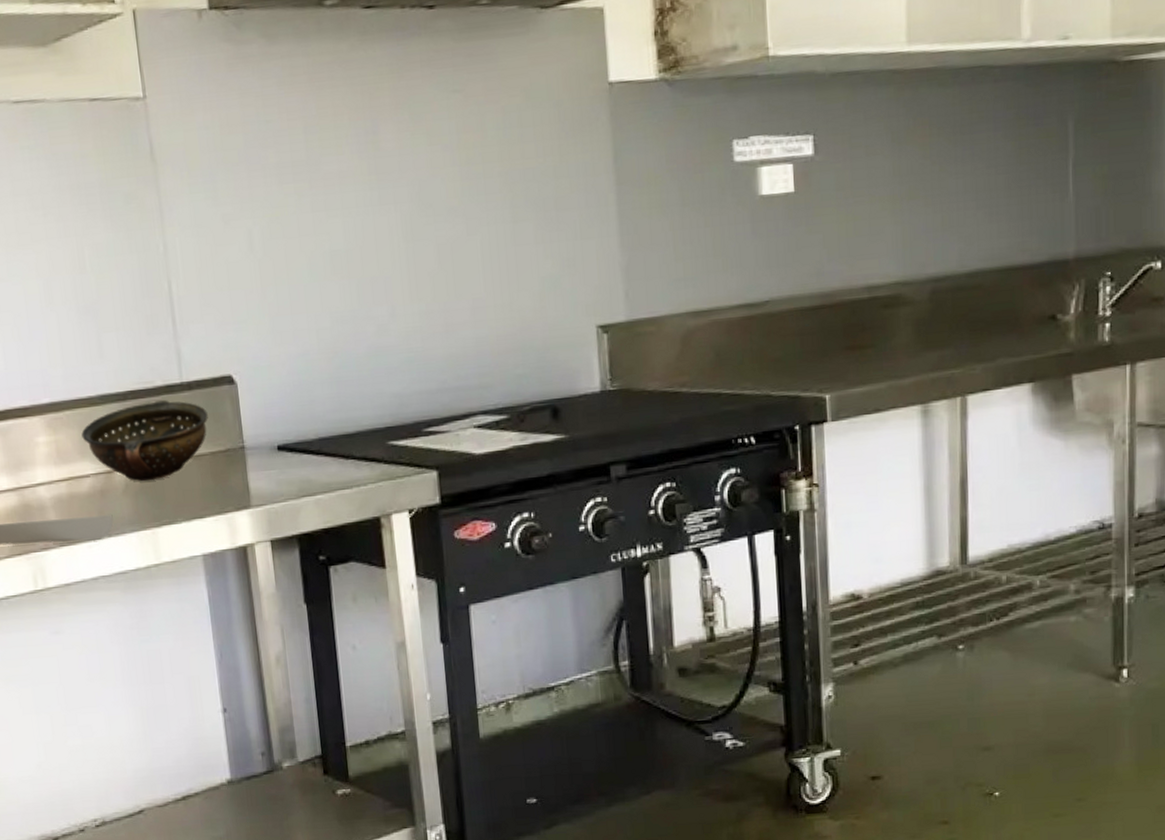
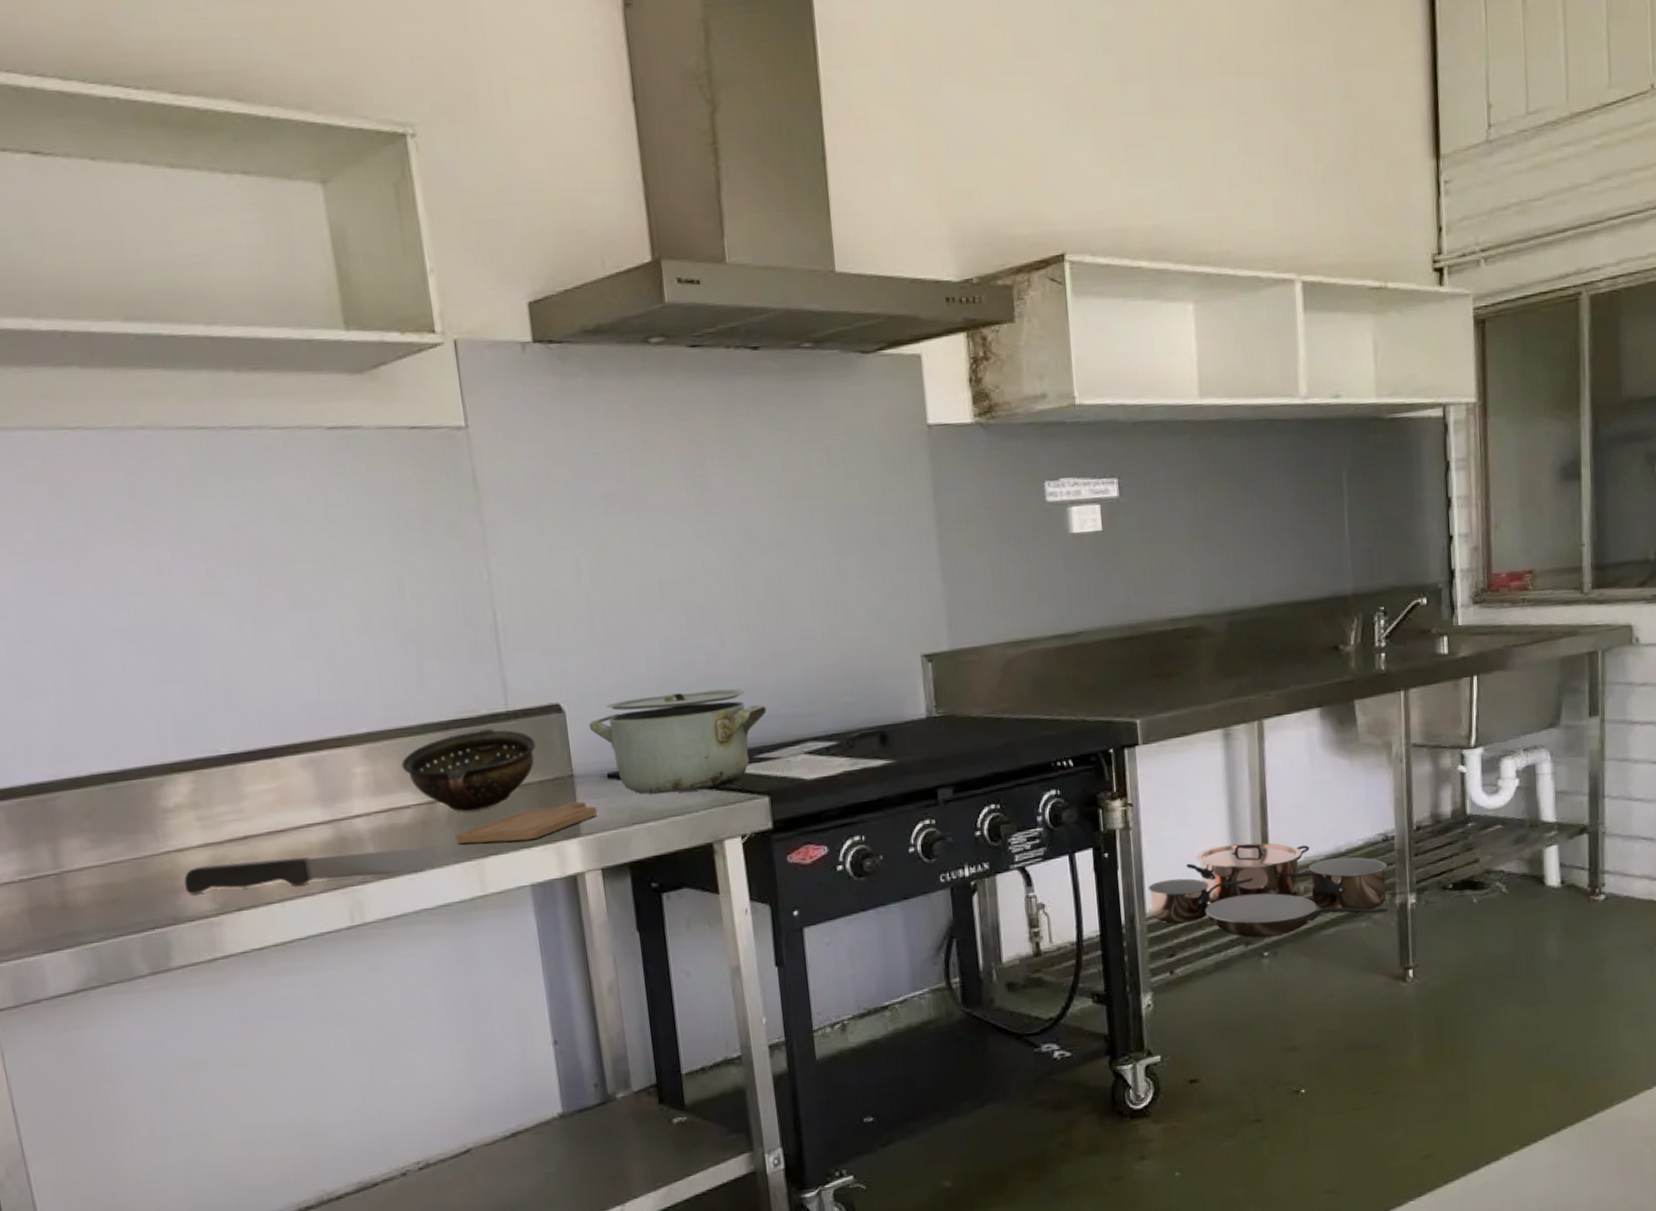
chopping board: none [131,473,267,513] -> present [455,801,598,844]
saucepan: none [260,360,436,467] -> present [589,688,767,794]
cookware set: none [832,527,1103,630] -> present [1148,842,1388,938]

